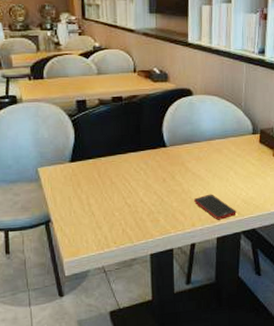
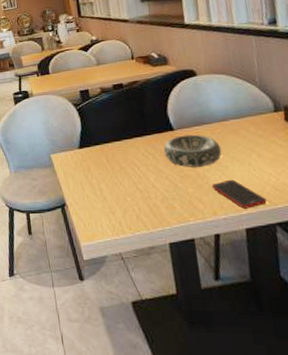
decorative bowl: none [155,151,206,183] -> present [163,134,222,167]

